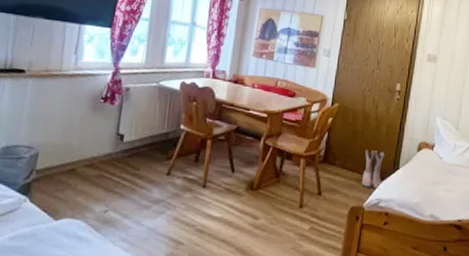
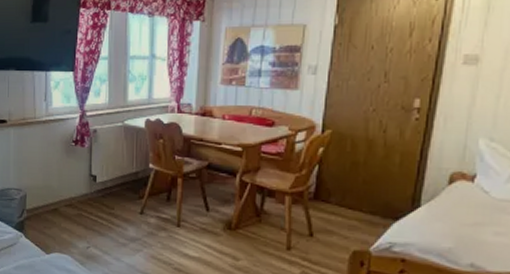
boots: present [361,150,384,190] -> none [365,184,398,231]

